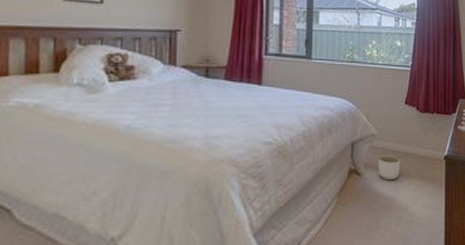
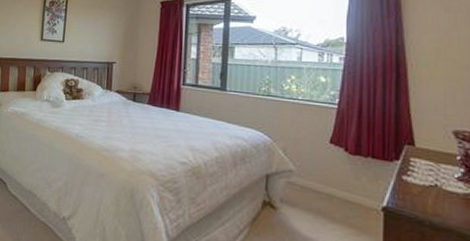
planter: present [378,155,400,181] -> none [296,193,322,222]

